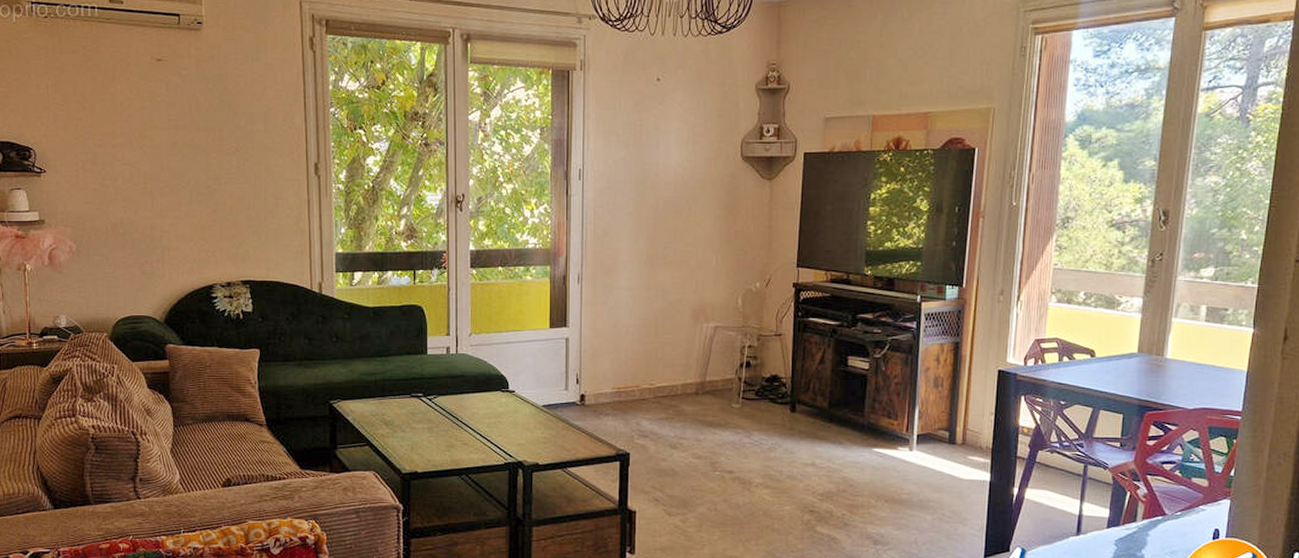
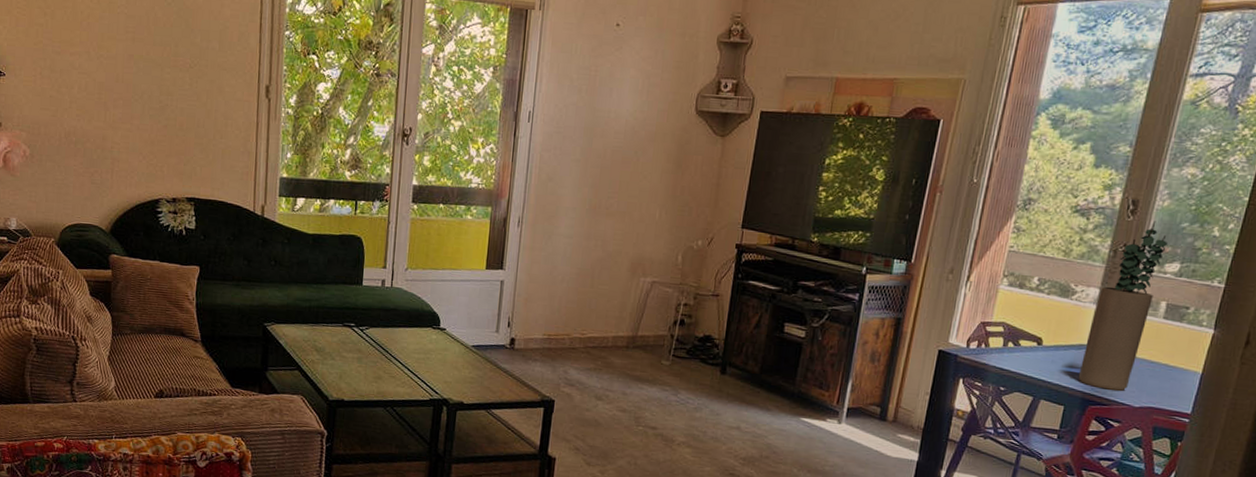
vase: none [1132,229,1201,395] -> present [1078,221,1168,391]

